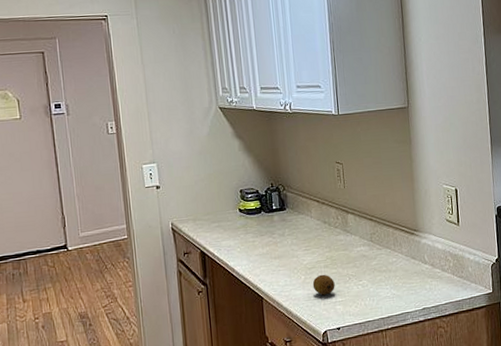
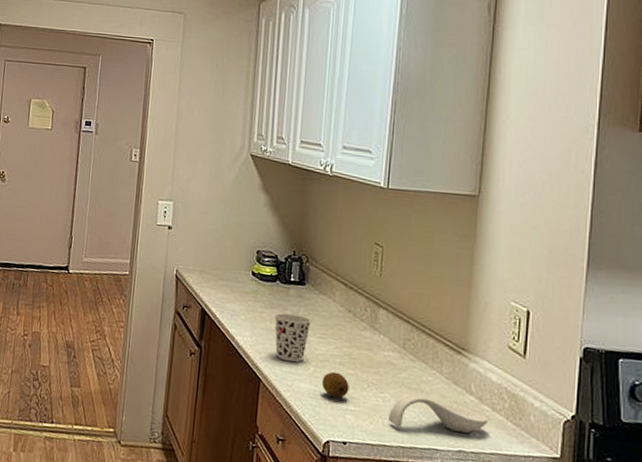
cup: none [264,236,296,277] -> present [274,313,312,363]
spoon rest: none [368,274,440,304] -> present [389,393,488,433]

